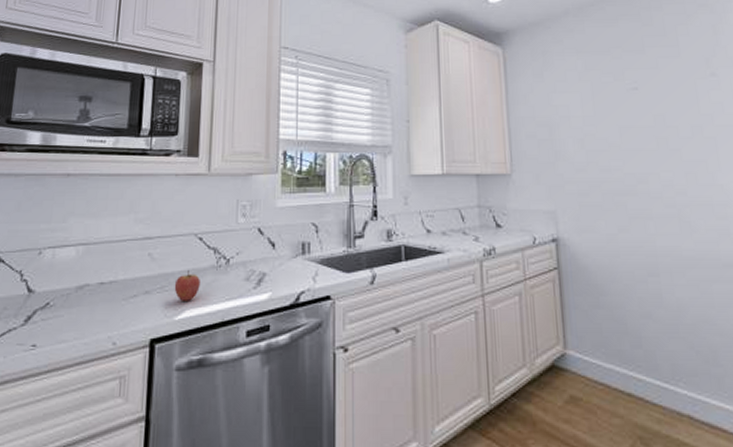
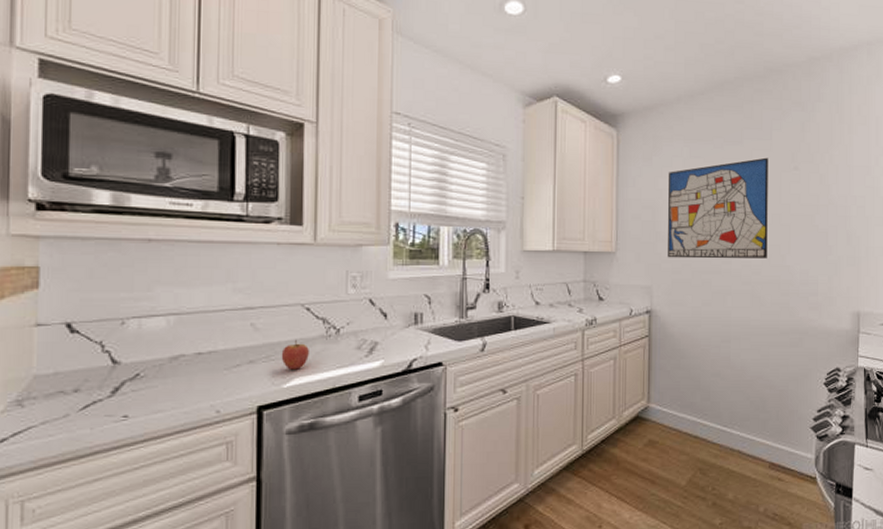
wall art: none [563,65,693,179] -> present [668,157,768,259]

